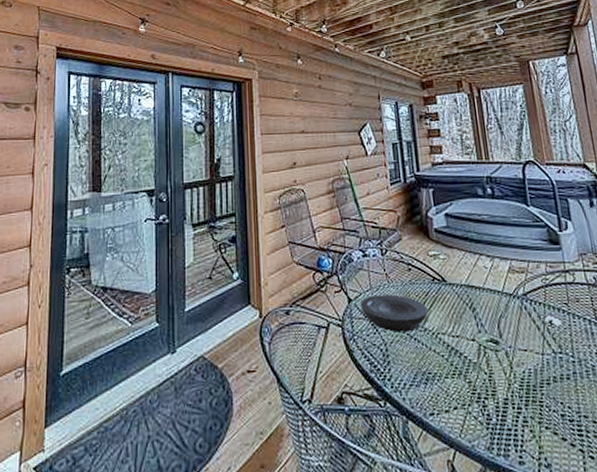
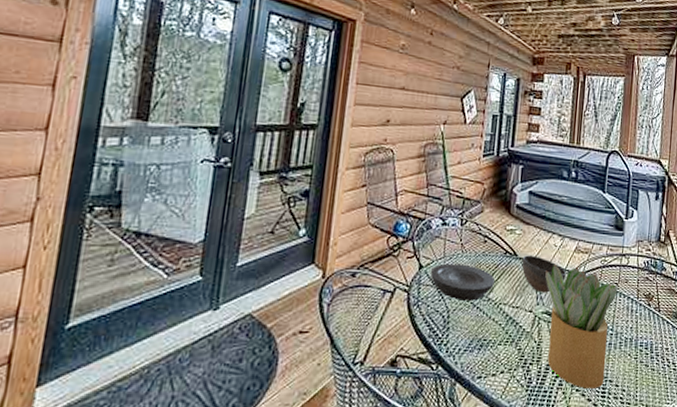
bowl: none [452,280,505,319] -> present [521,255,566,293]
potted plant: none [481,287,578,426] -> present [545,264,618,389]

